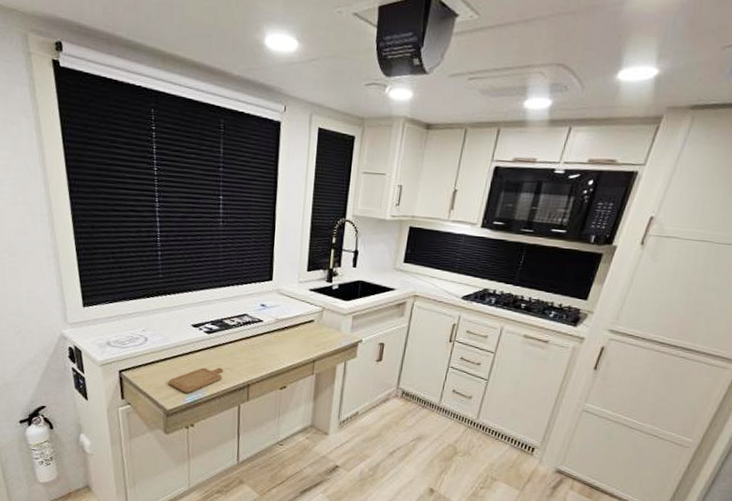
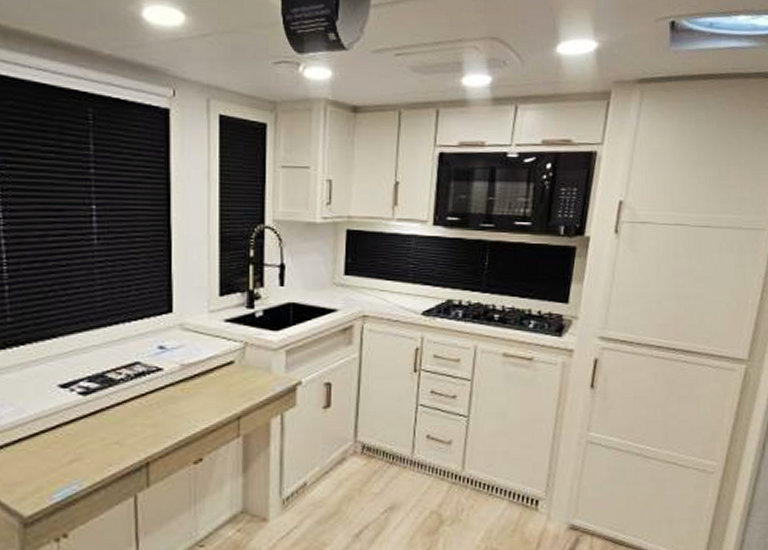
chopping board: present [168,367,224,393] -> none [25,443,110,487]

